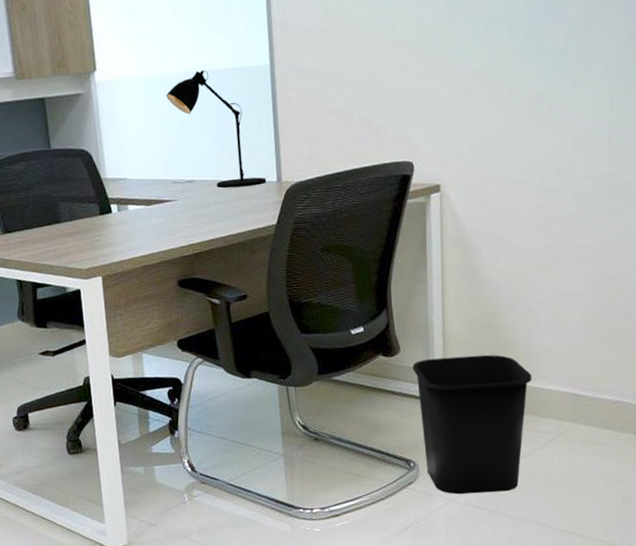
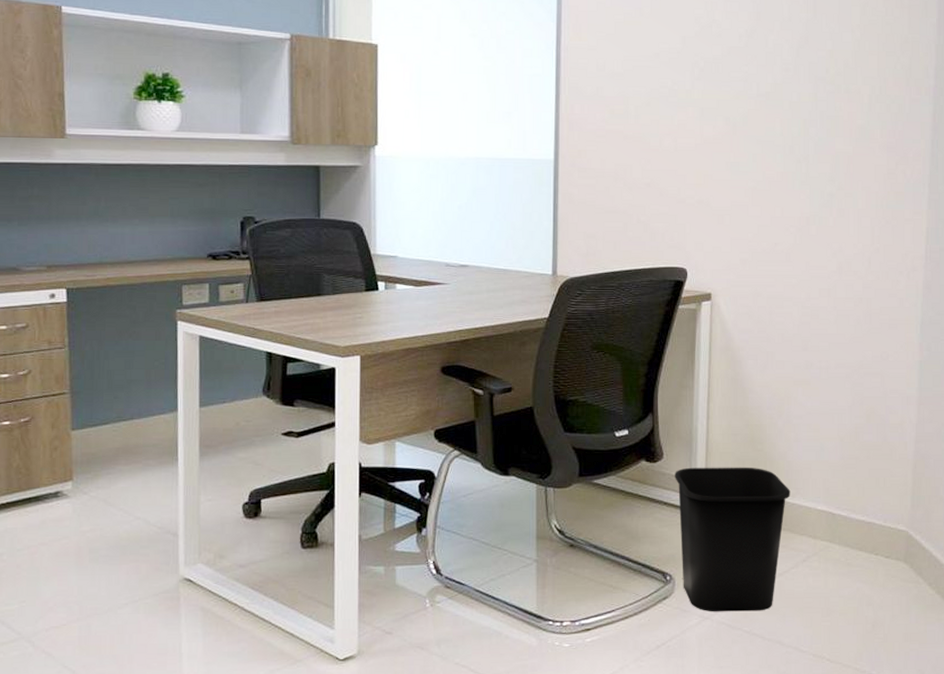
desk lamp: present [166,69,267,189] -> none [447,157,542,277]

